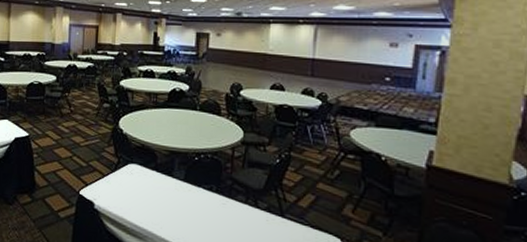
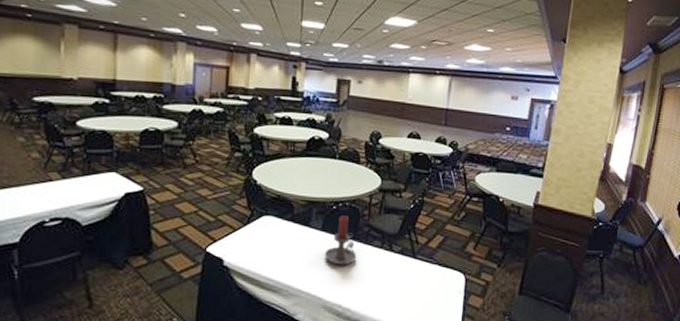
candle holder: none [187,167,221,219] -> present [324,215,357,266]

